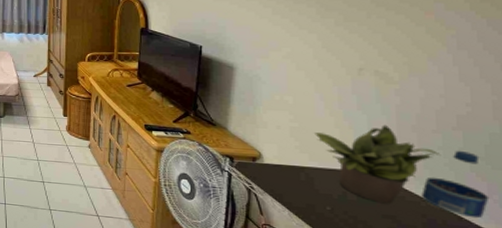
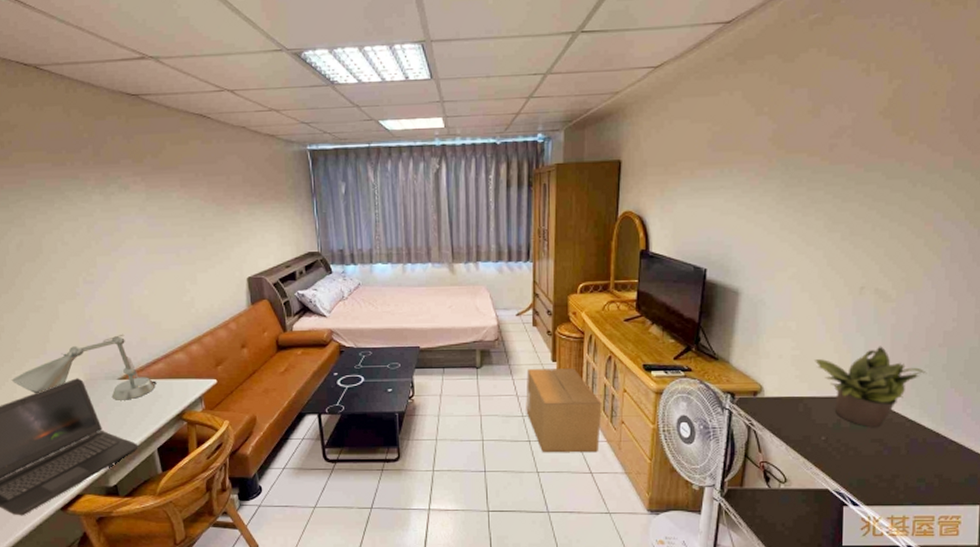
box: none [41,121,107,198] -> present [526,368,602,453]
water bottle: present [421,150,490,219] -> none [907,367,964,434]

